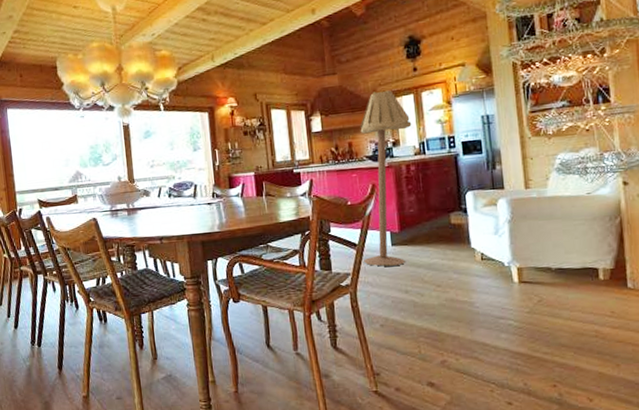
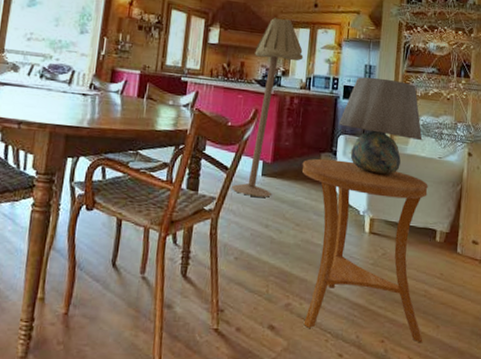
side table: none [431,215,603,384] -> present [301,158,428,343]
table lamp: none [463,123,563,223] -> present [338,77,423,175]

